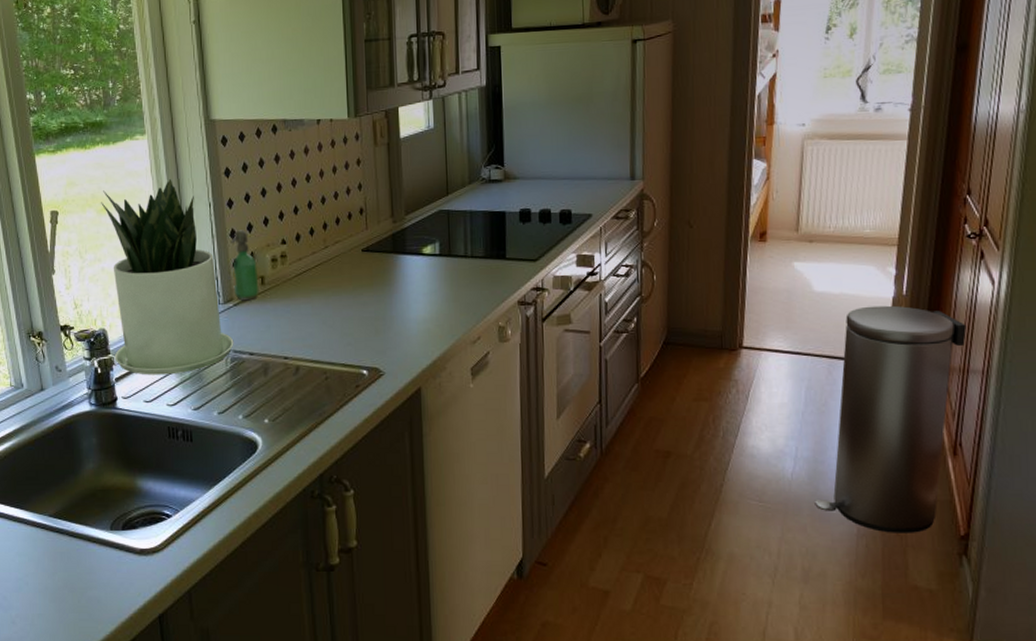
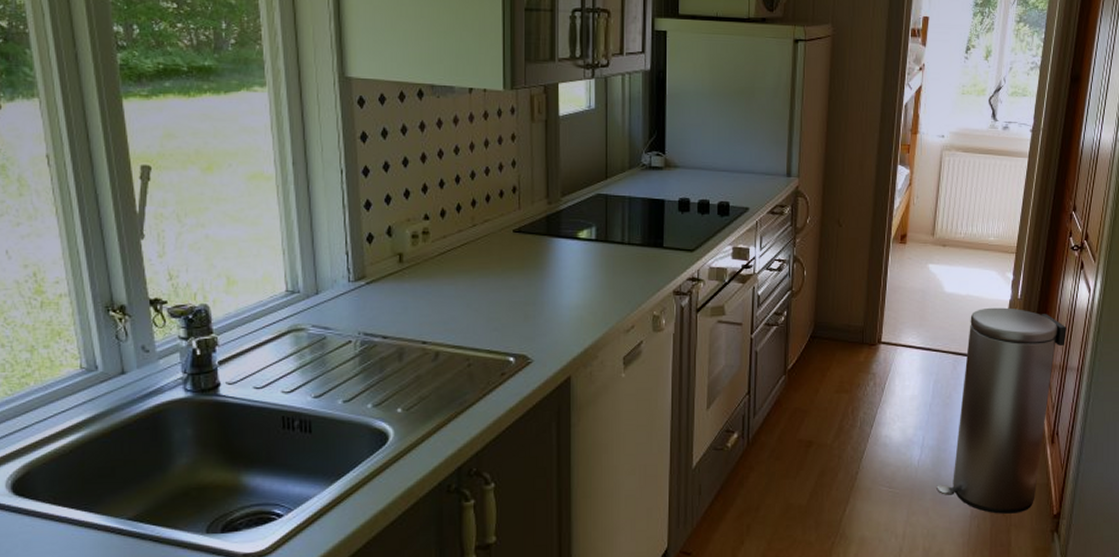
planter: present [101,179,234,375] -> none [207,139,365,358]
soap dispenser: present [231,230,259,300] -> none [365,201,396,278]

